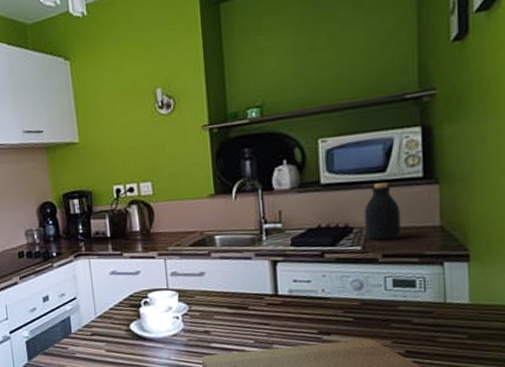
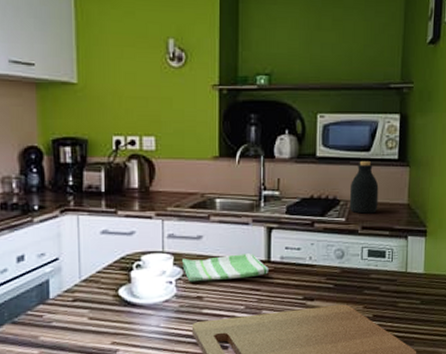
dish towel: none [186,288,277,317] -> present [181,253,269,282]

